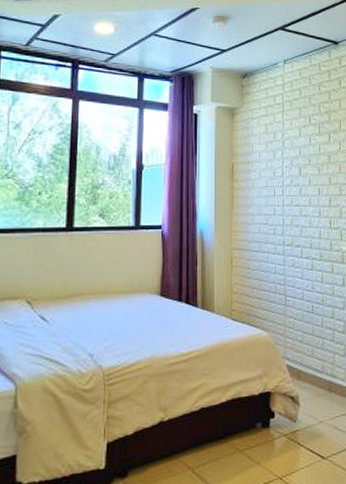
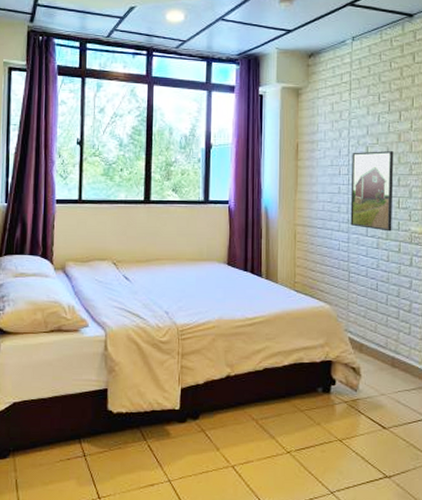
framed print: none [285,172,325,252] -> present [350,151,394,232]

